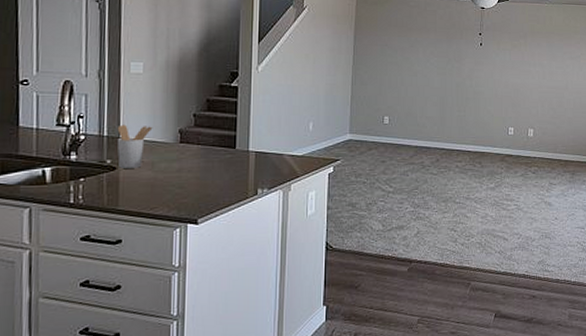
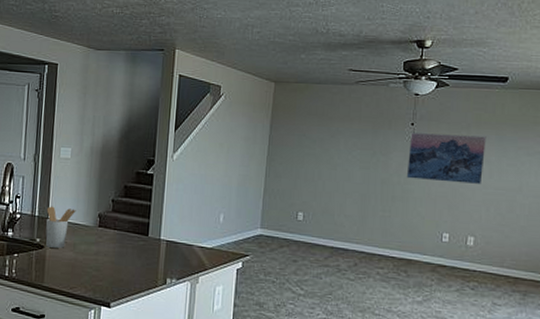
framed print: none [477,41,540,84] -> present [406,133,487,184]

